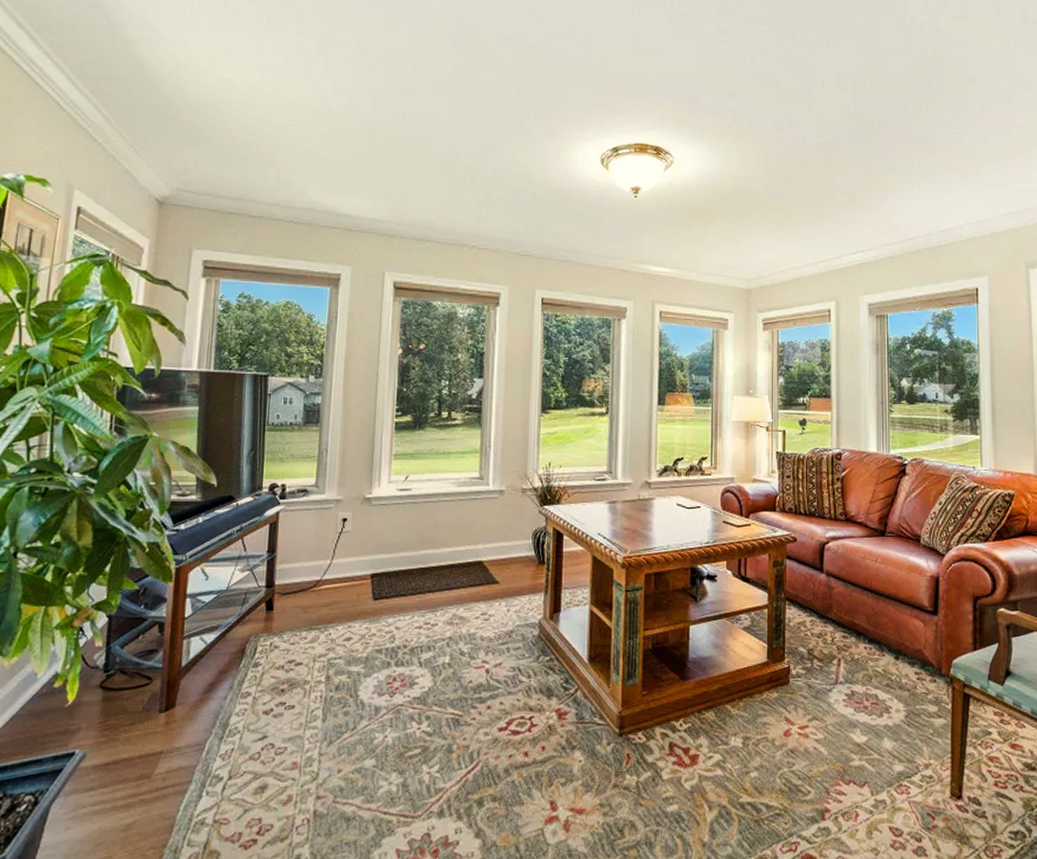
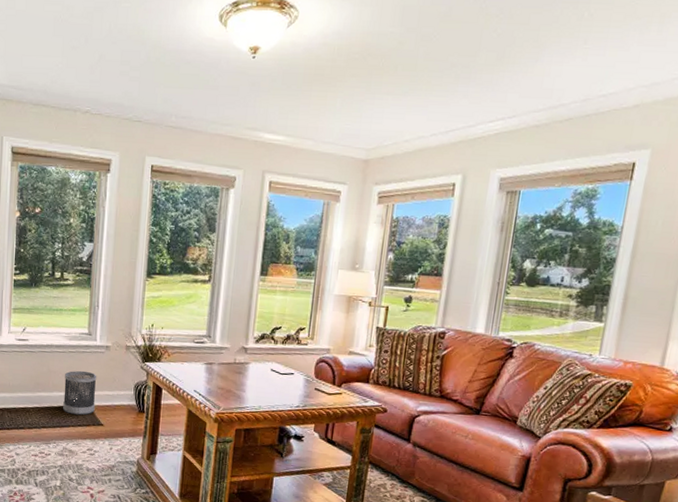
wastebasket: none [452,520,491,574] -> present [63,370,97,416]

